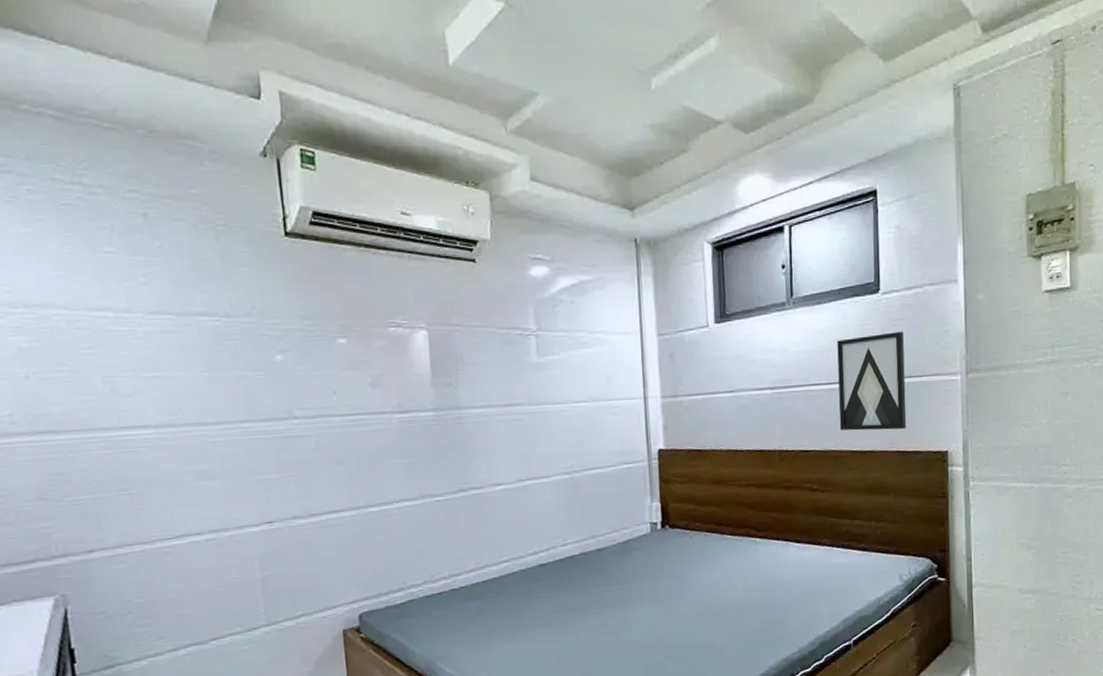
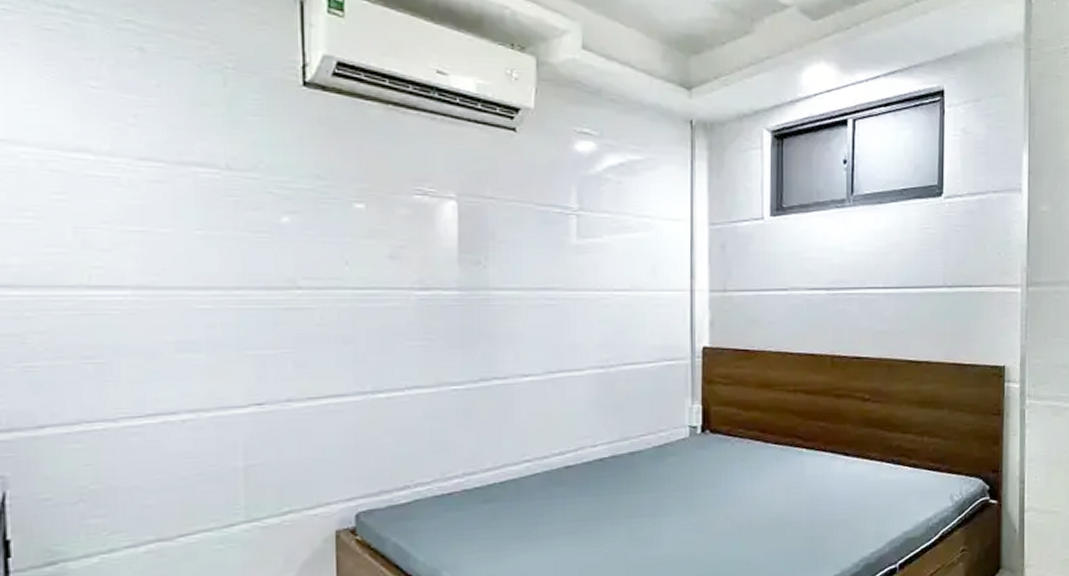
wall art: present [837,331,907,431] -> none [895,238,965,341]

